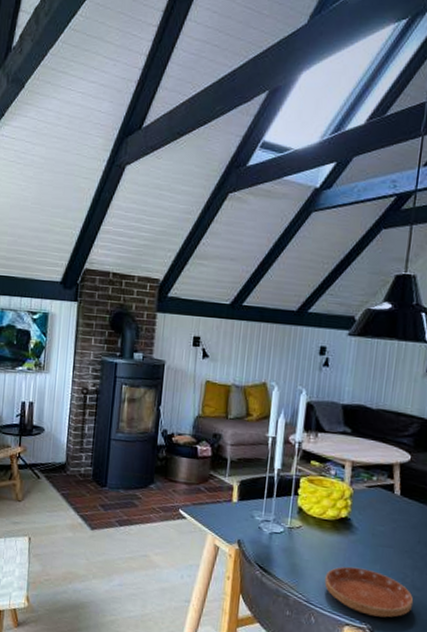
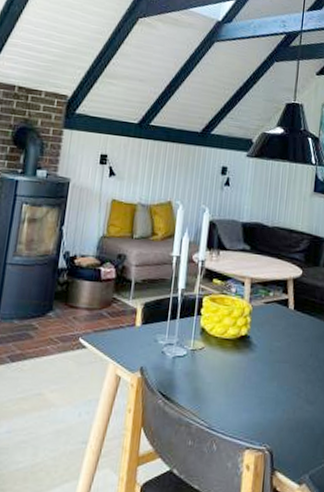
saucer: present [324,566,414,618] -> none [226,386,308,436]

